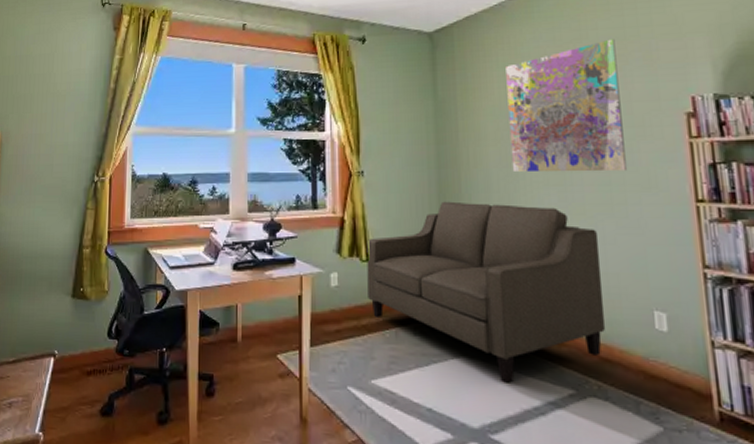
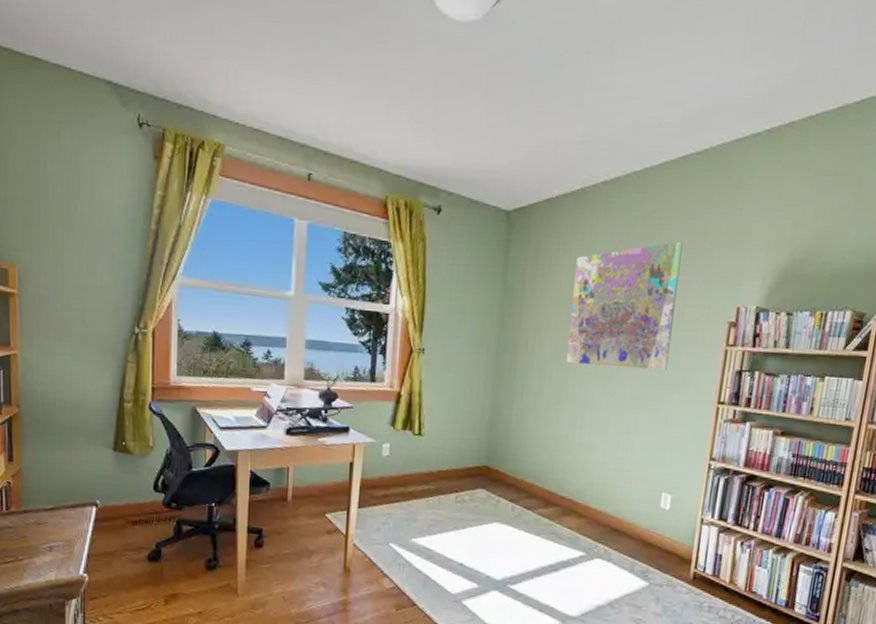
sofa: present [366,201,606,383] -> none [416,384,630,545]

